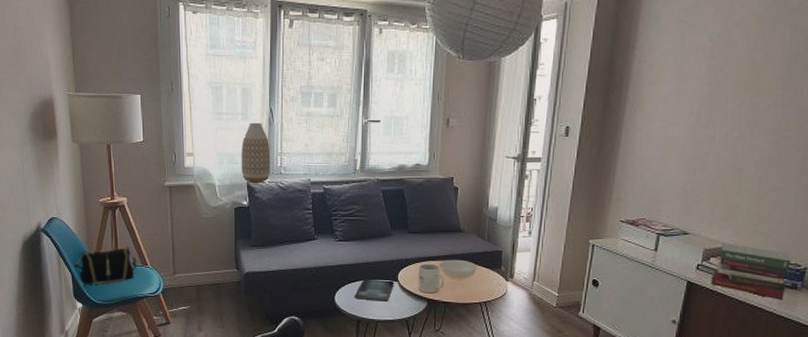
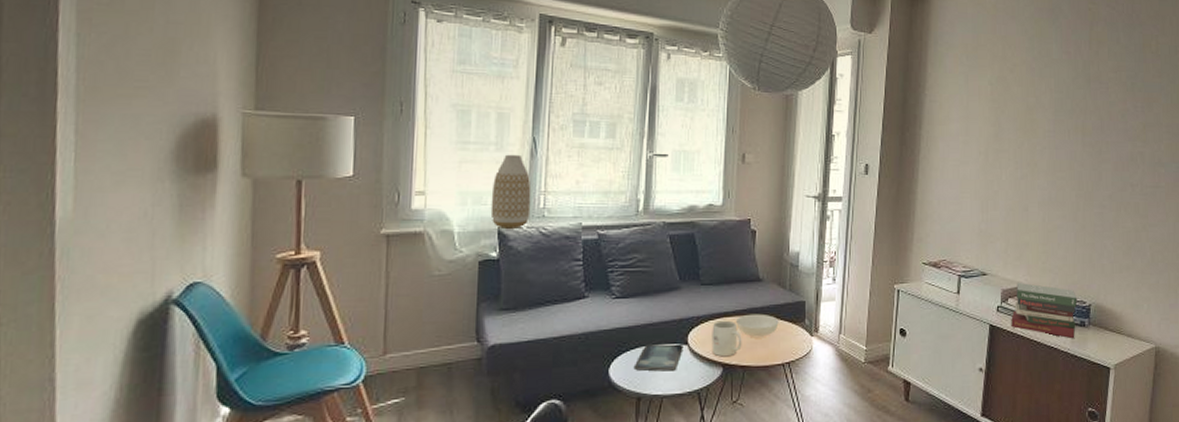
handbag: present [75,245,138,285] -> none [225,318,329,378]

